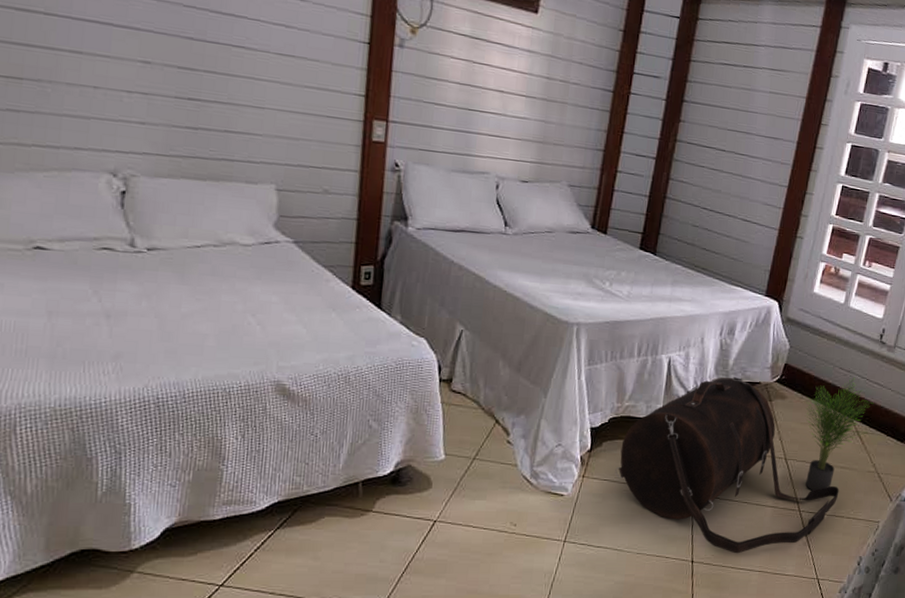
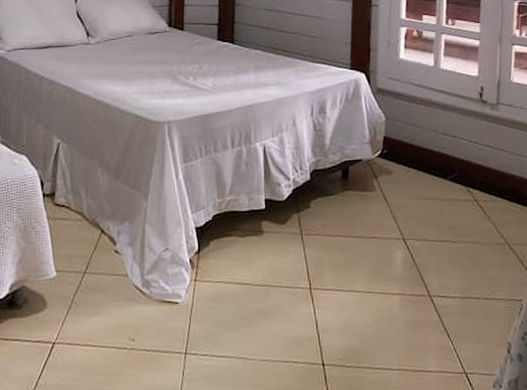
duffel bag: present [615,377,839,554] -> none [226,157,470,352]
potted plant: present [805,378,874,491] -> none [414,143,488,272]

